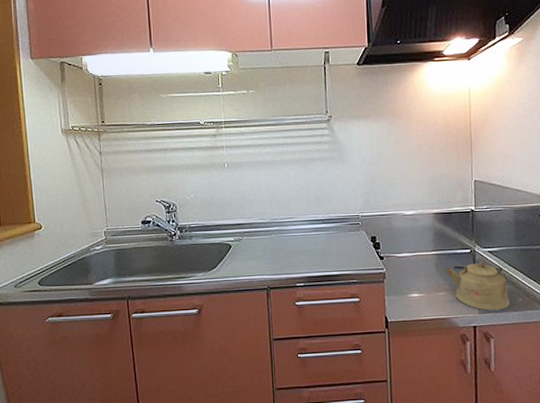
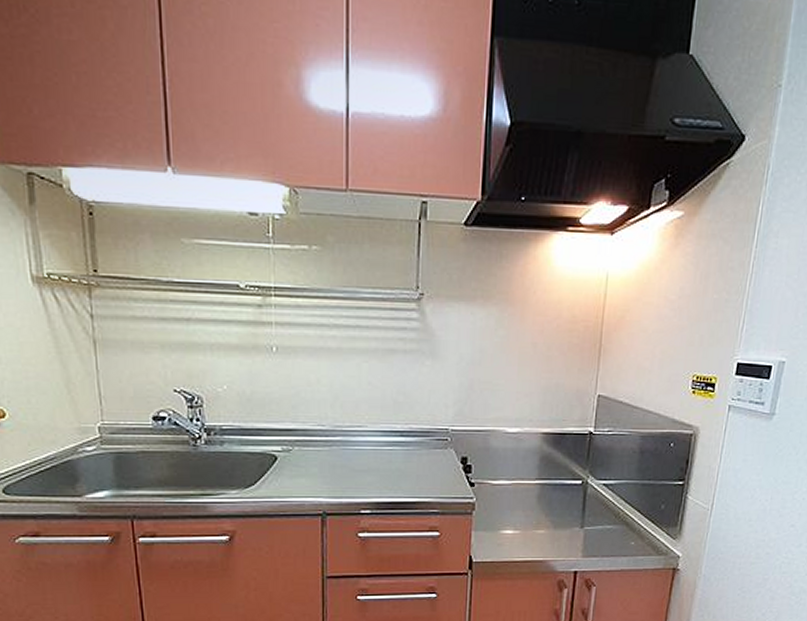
kettle: present [445,261,511,311] -> none [549,495,621,554]

